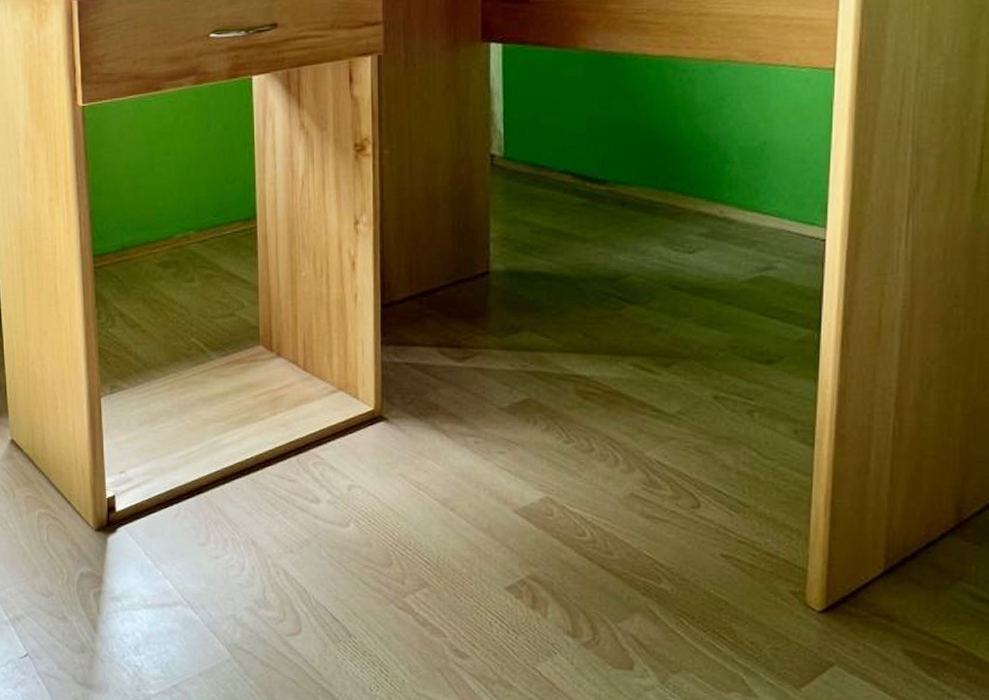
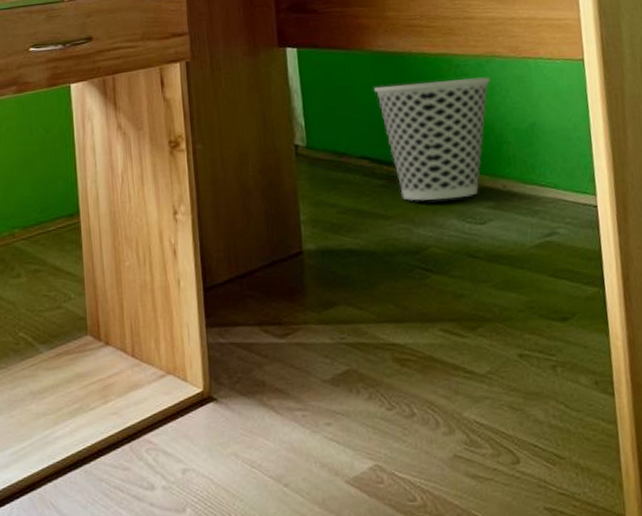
wastebasket: none [586,85,721,224] -> present [374,77,491,201]

